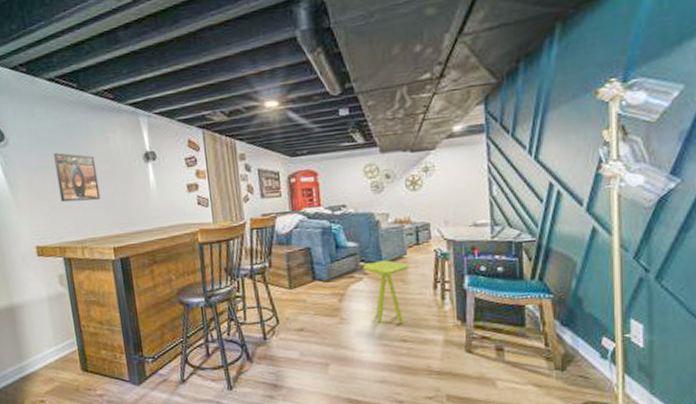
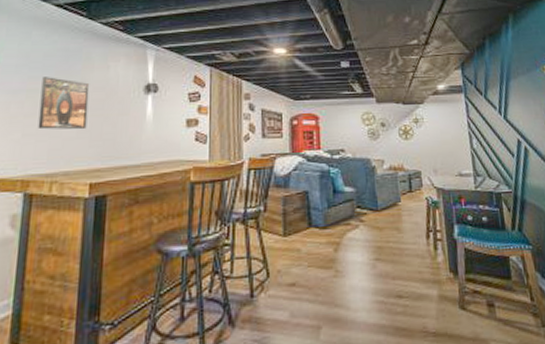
side table: present [363,260,409,324] -> none [359,207,404,277]

